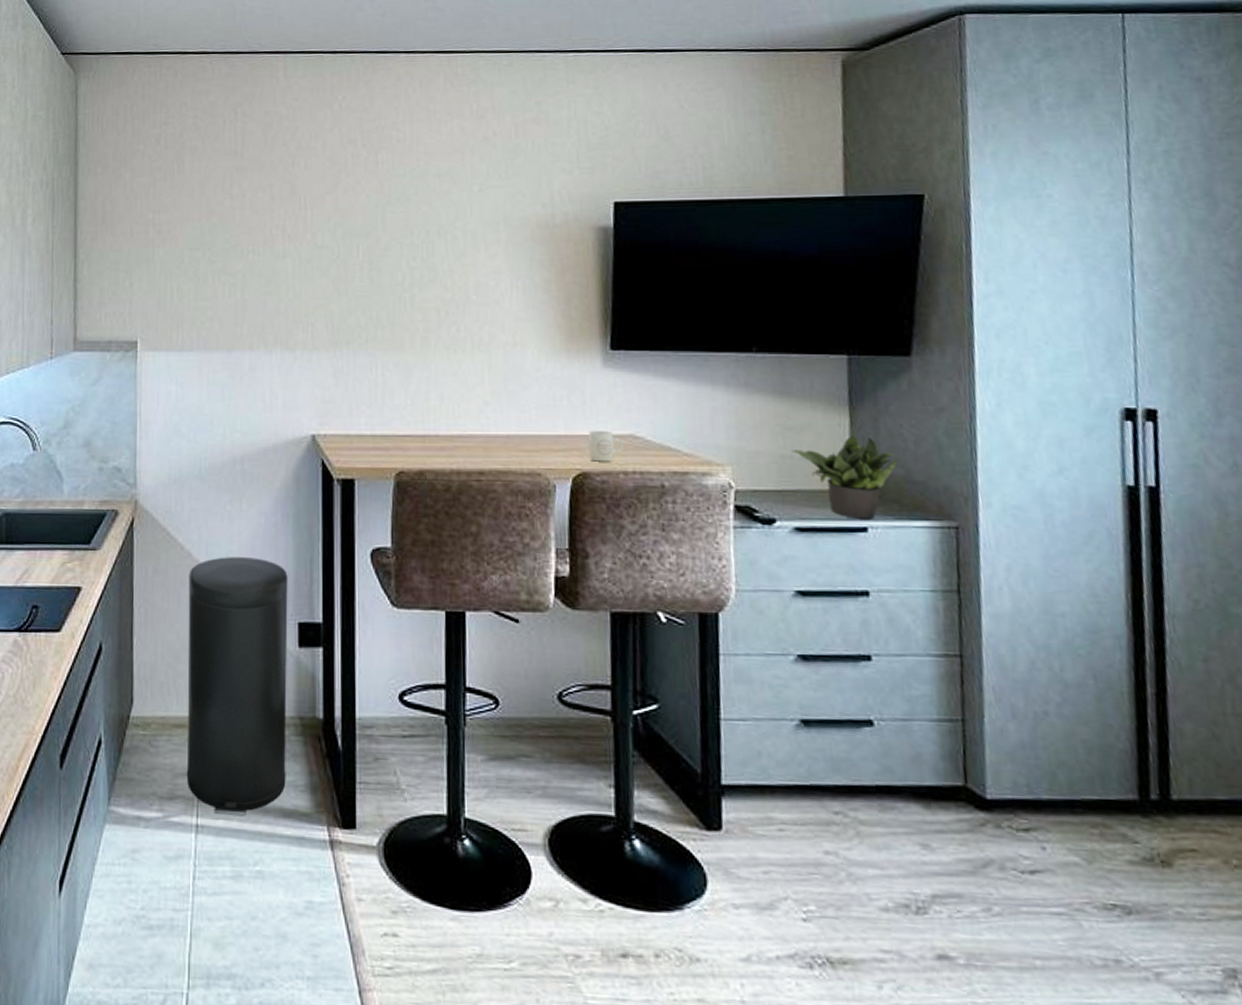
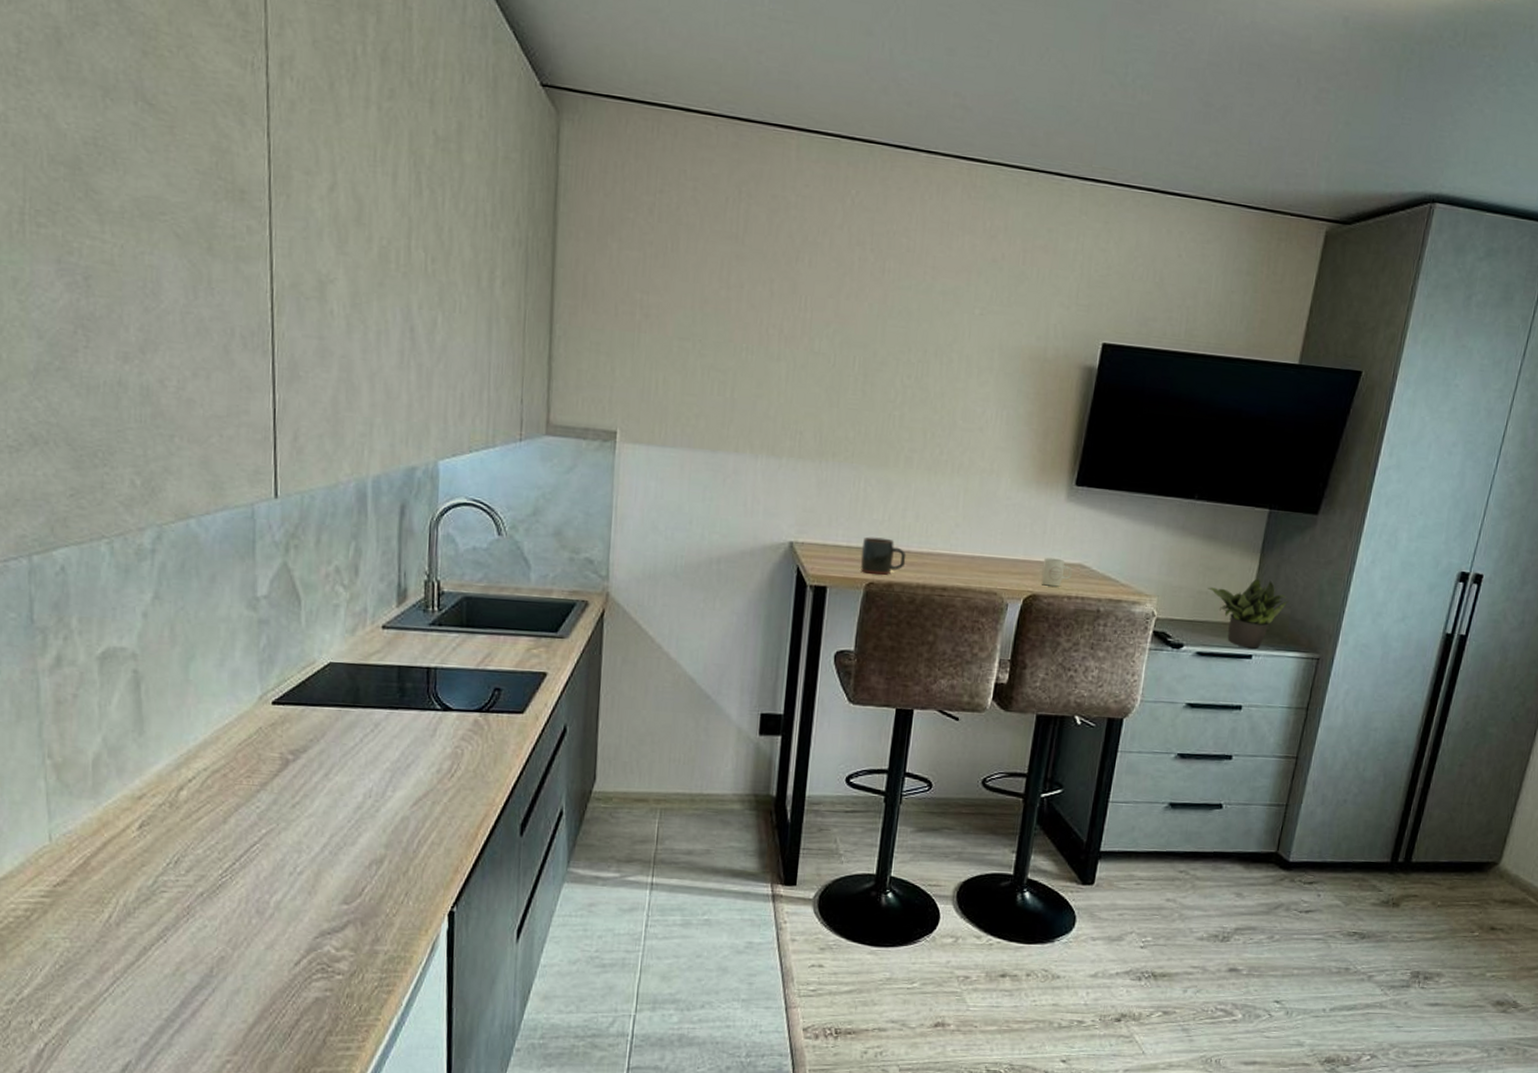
pedal bin: present [186,557,288,817] -> none [644,651,755,876]
mug: none [386,423,436,462] -> present [860,536,907,575]

